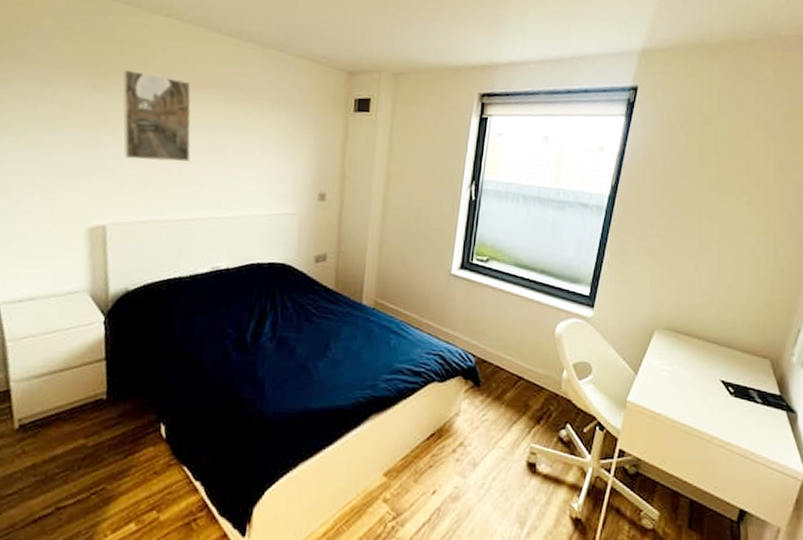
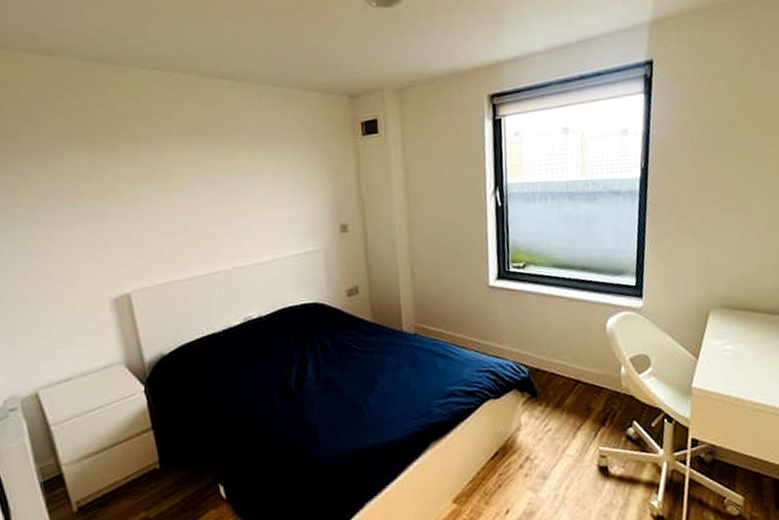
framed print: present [122,69,192,162] -> none [119,130,204,222]

